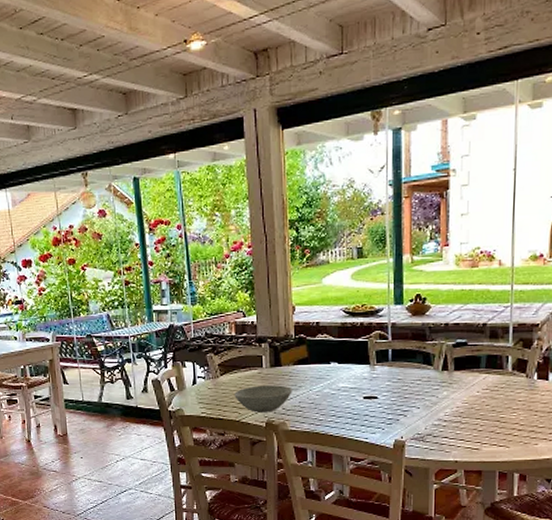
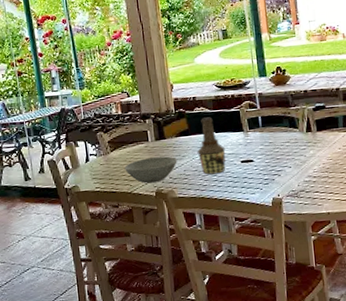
bottle: none [315,346,347,409] -> present [197,117,227,175]

